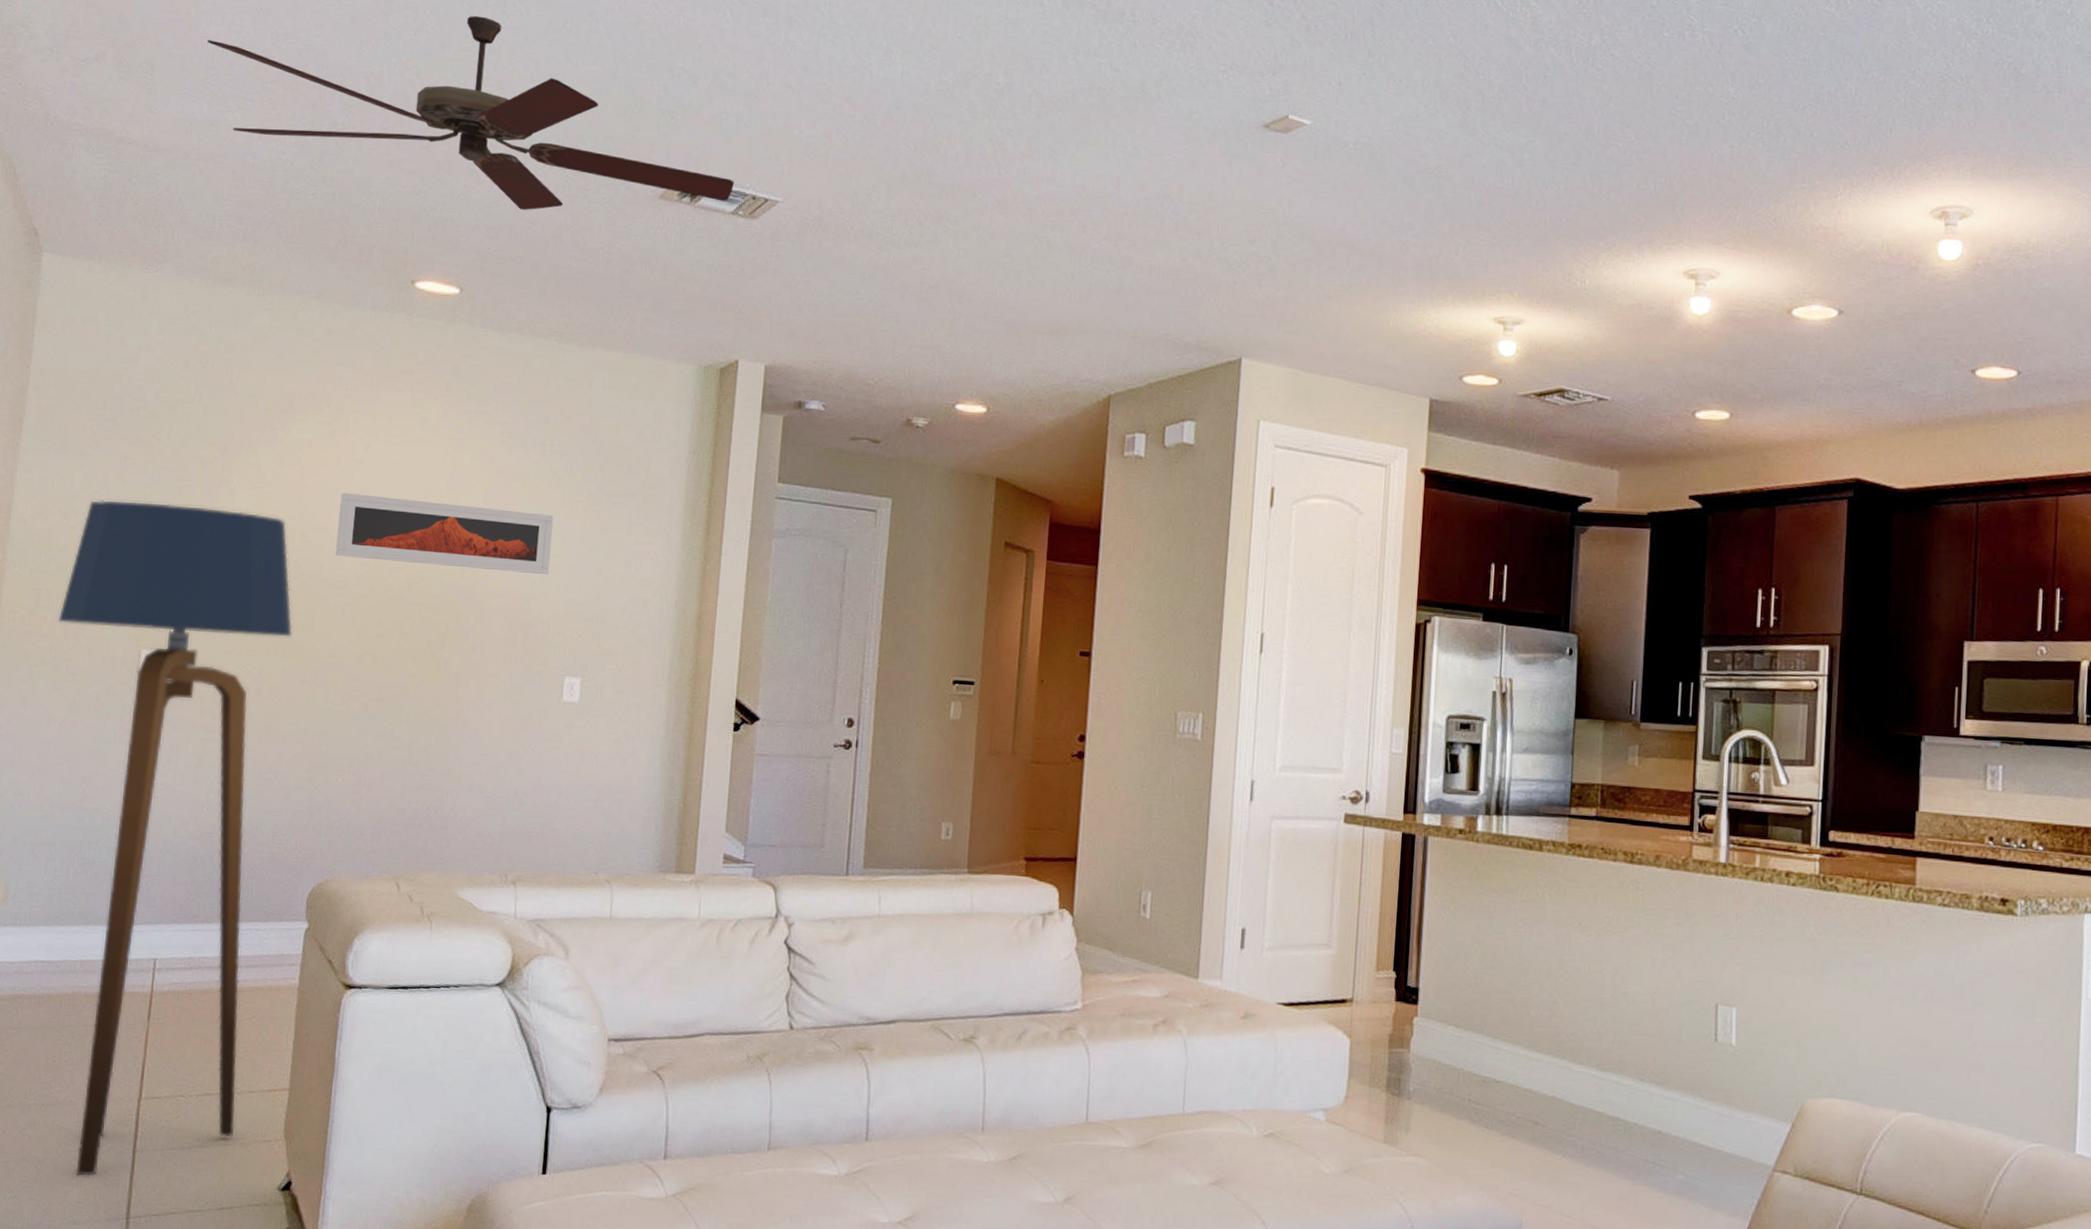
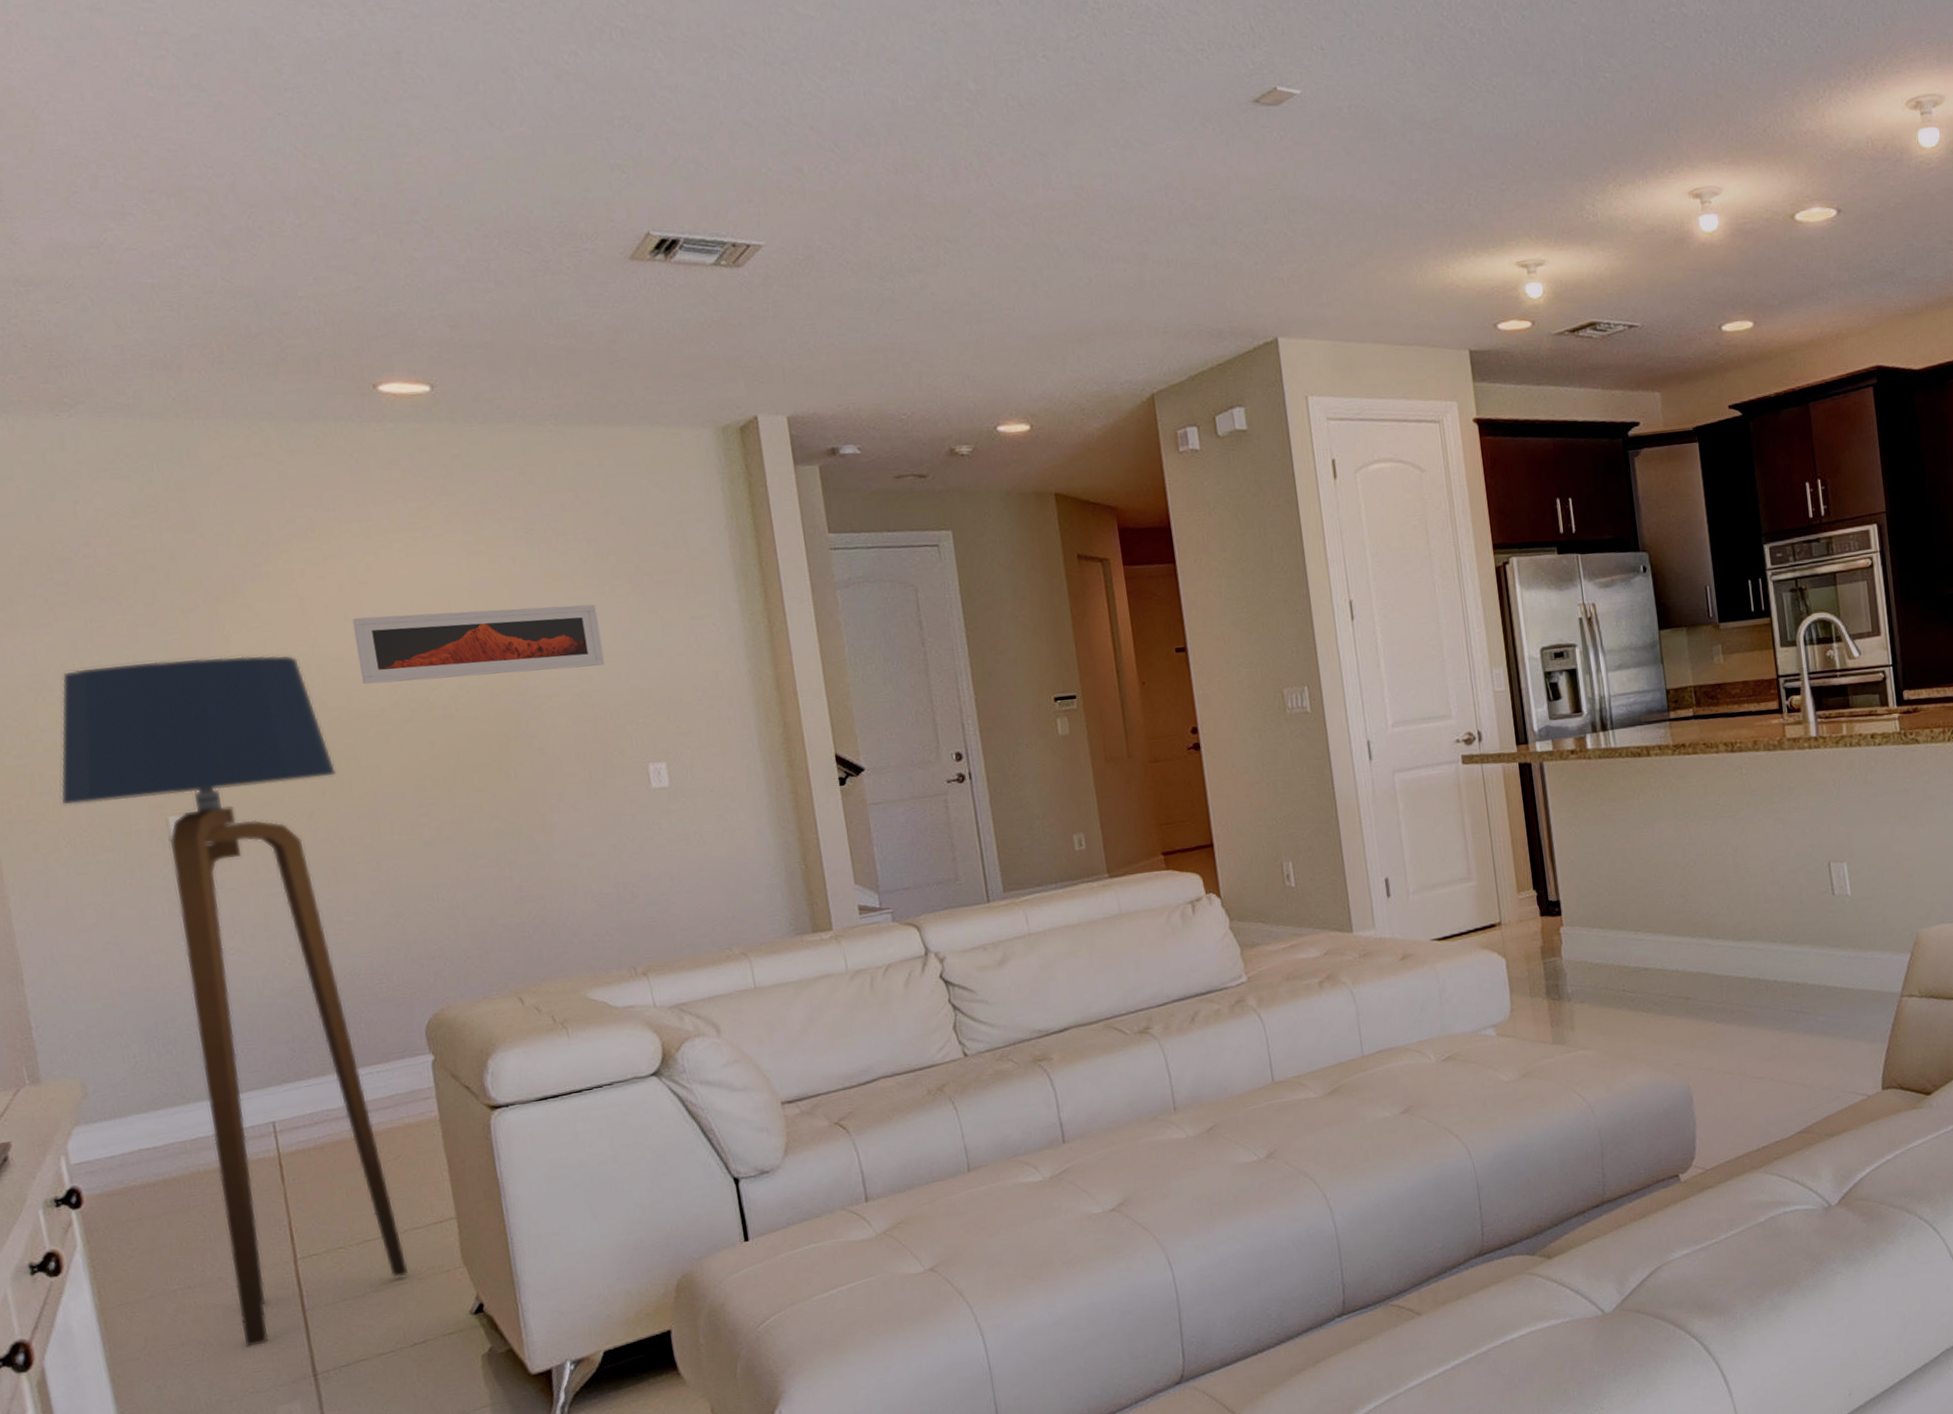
ceiling fan: present [207,16,735,211] -> none [58,88,710,293]

